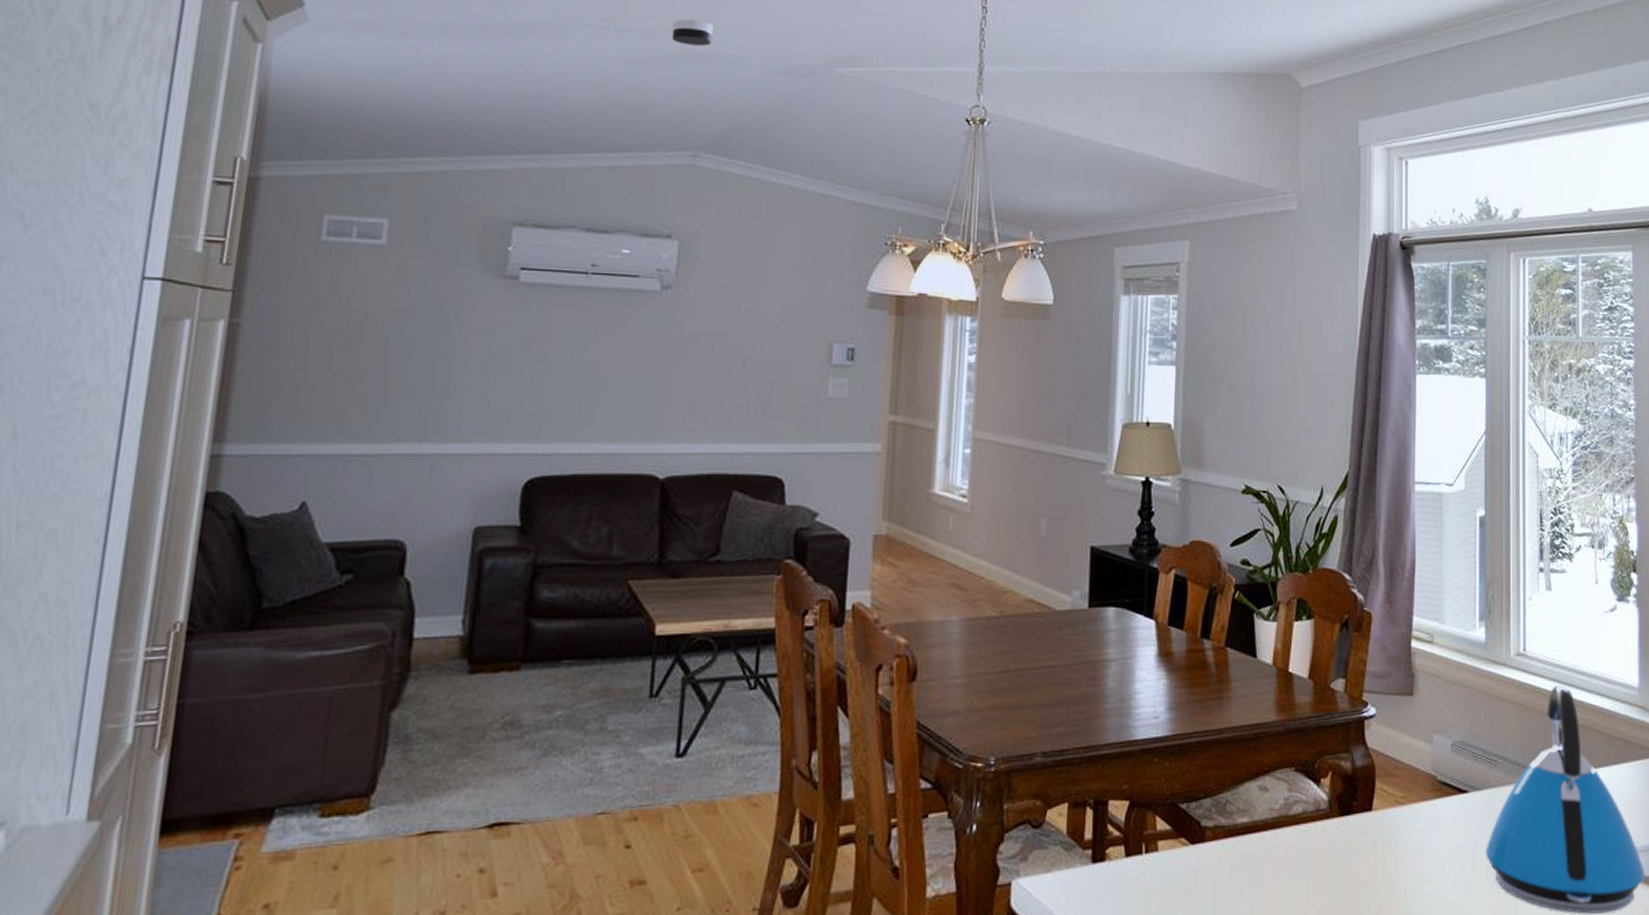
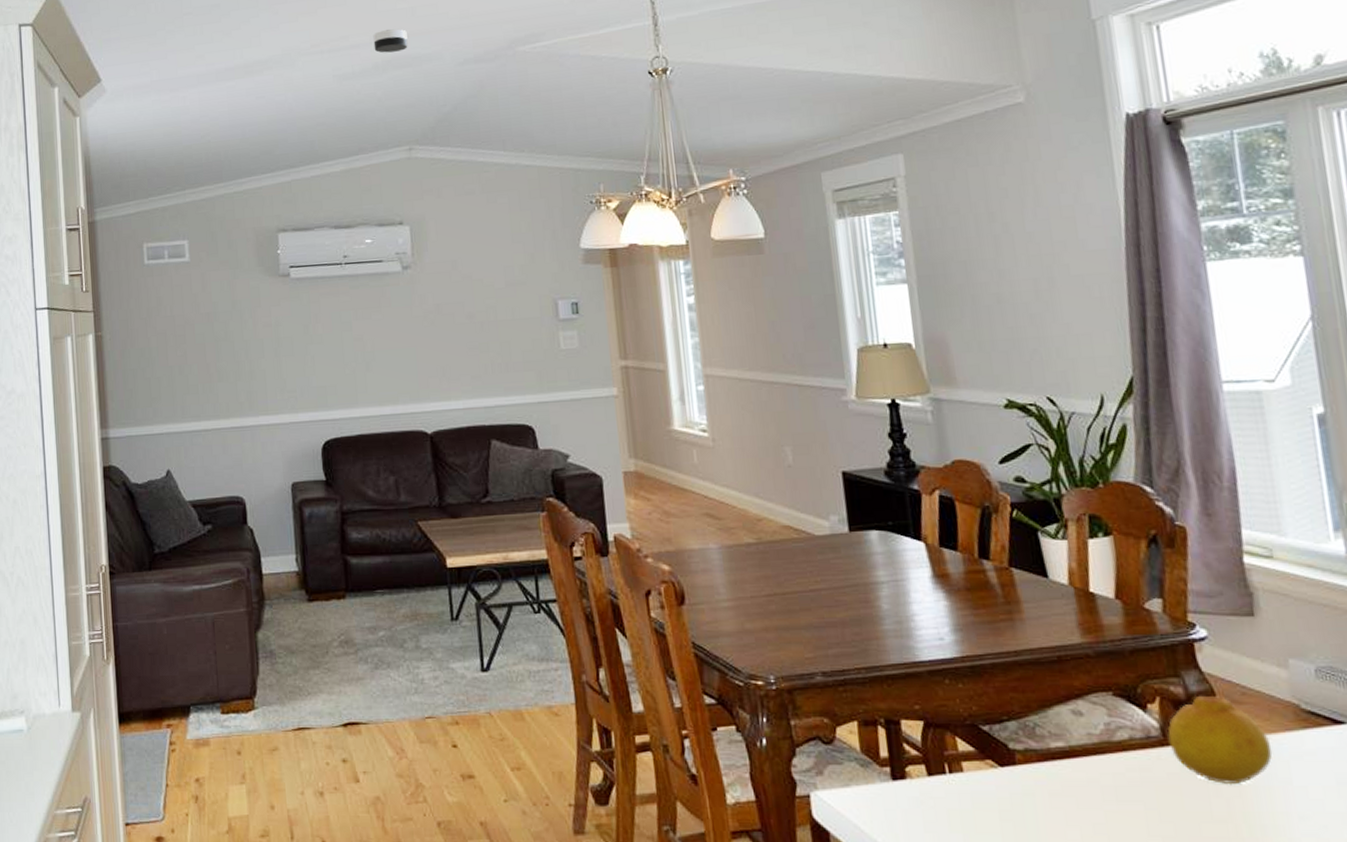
fruit: none [1333,769,1412,853] -> present [1167,695,1273,785]

